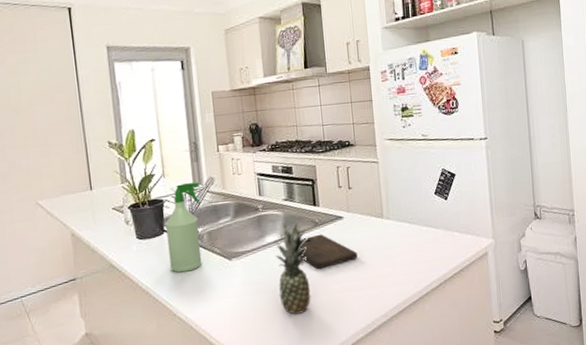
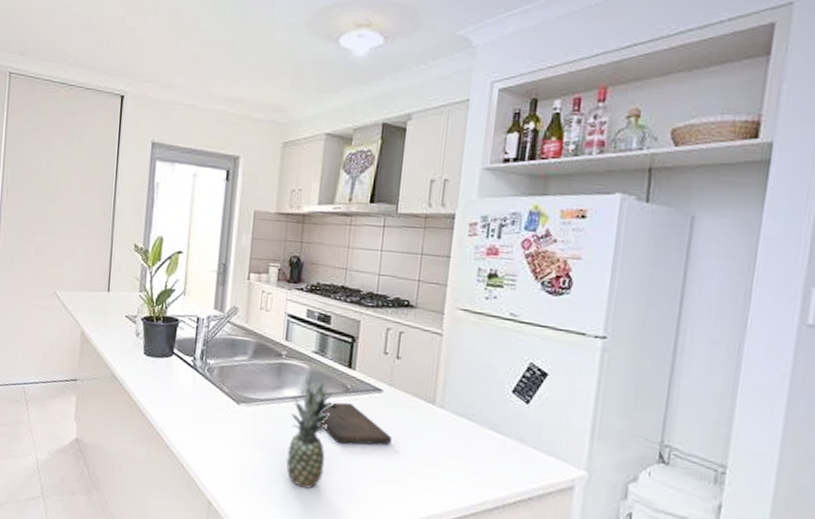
spray bottle: present [164,181,202,273] -> none [172,305,221,405]

